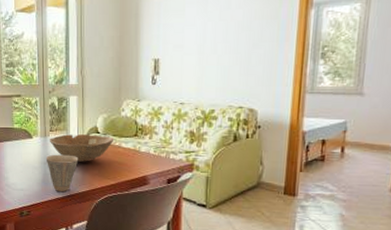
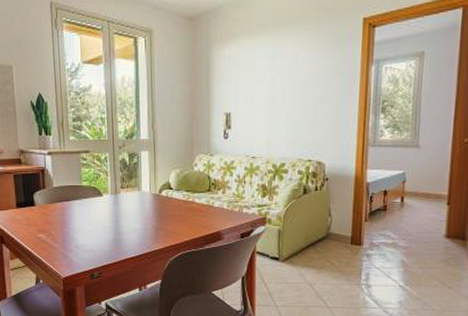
cup: present [45,154,79,192] -> none [117,212,152,251]
bowl: present [50,134,114,162] -> none [121,191,188,219]

